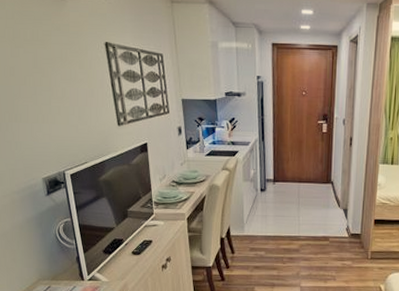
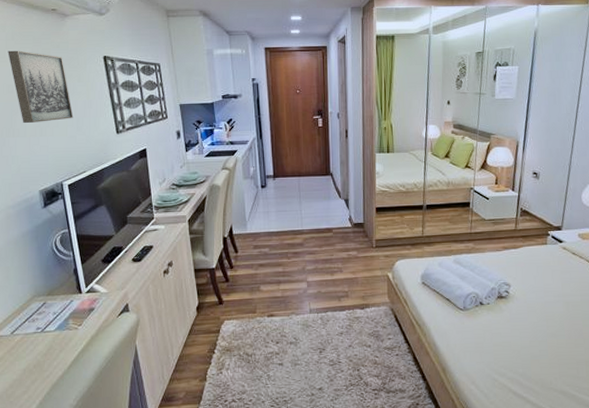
wall art: none [8,30,75,109] -> present [8,50,73,124]

